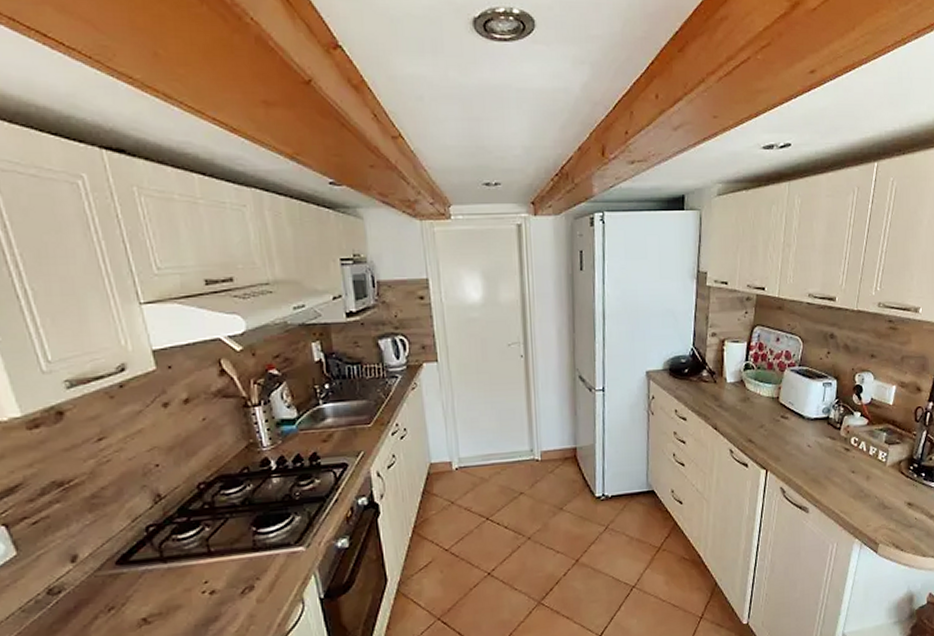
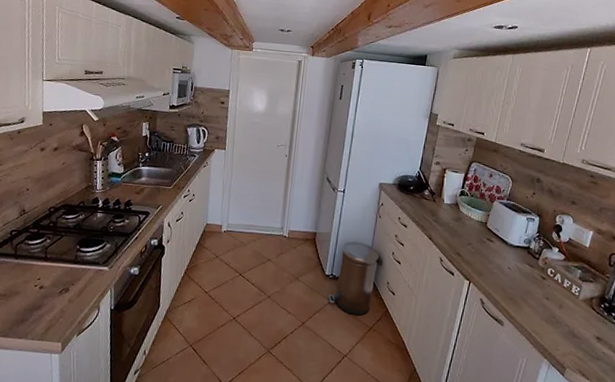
pedal bin: none [602,449,663,539] -> present [328,241,383,317]

